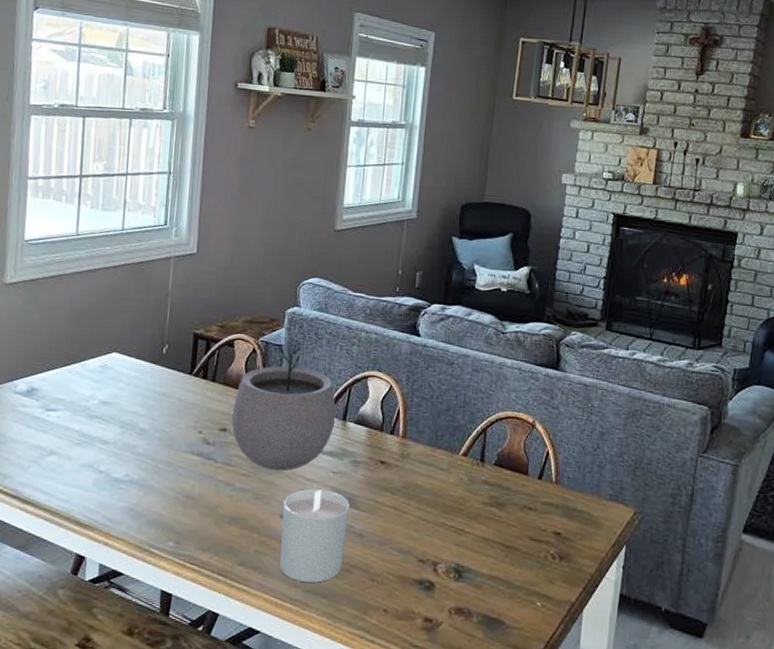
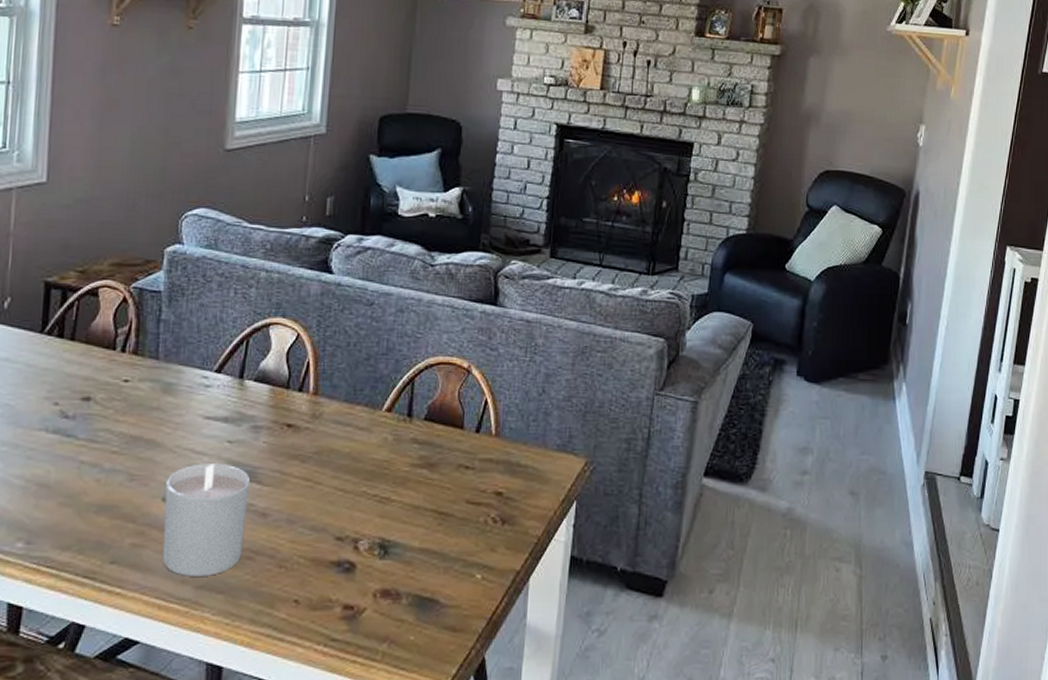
plant pot: present [231,344,336,471] -> none [97,290,231,445]

